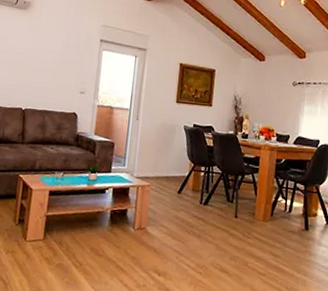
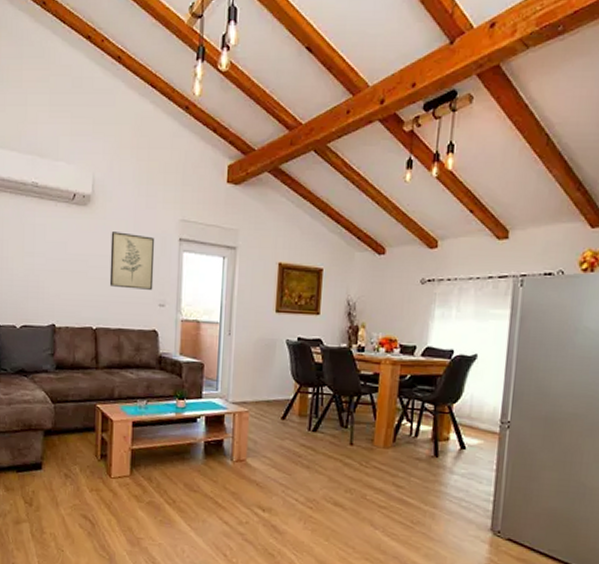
wall art: none [39,31,80,80] -> present [109,232,155,290]

